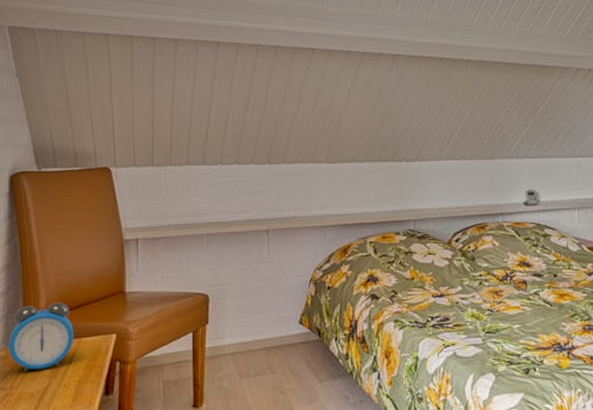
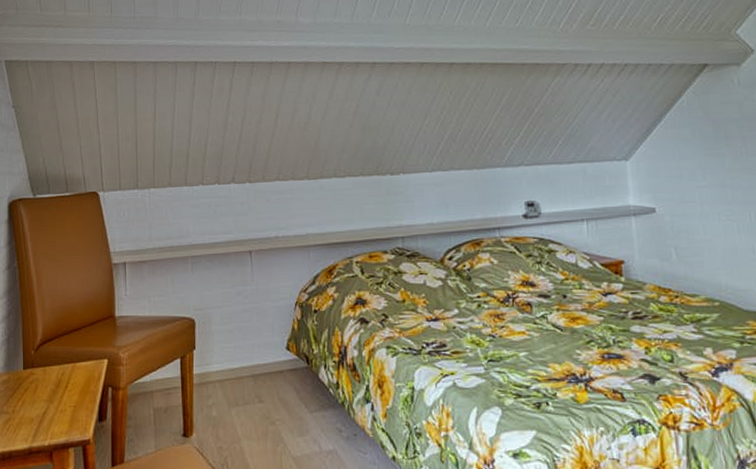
alarm clock: present [8,302,73,372] -> none [10,327,68,396]

